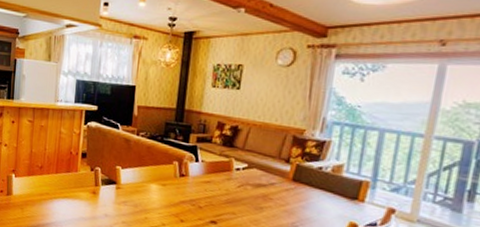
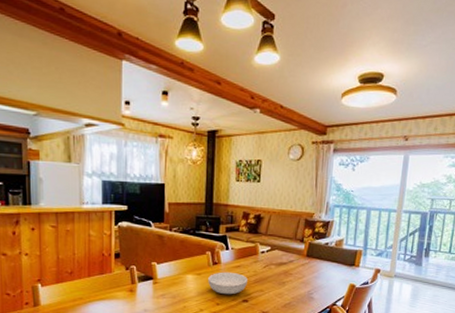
serving bowl: none [173,185,218,213] -> present [208,272,247,295]

